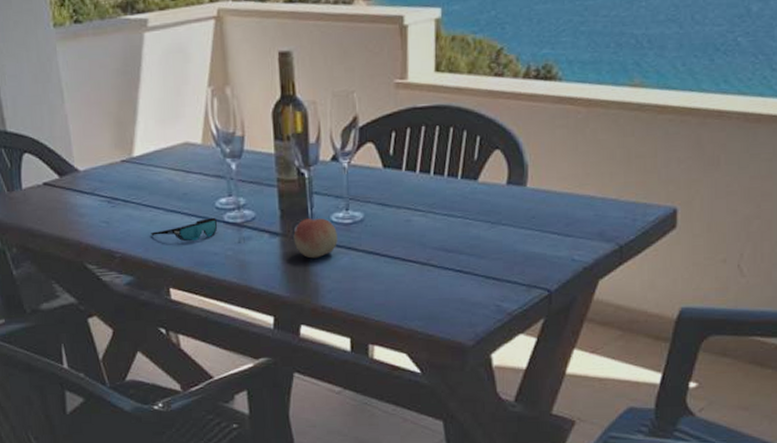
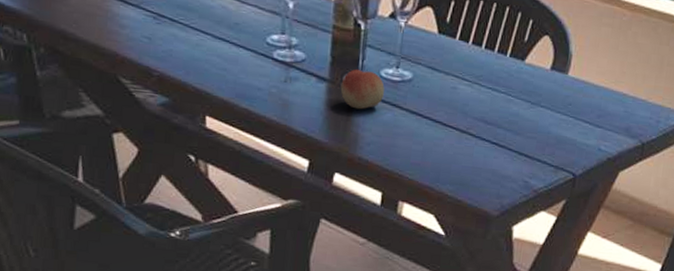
sunglasses: present [151,218,218,242] -> none [194,52,266,73]

